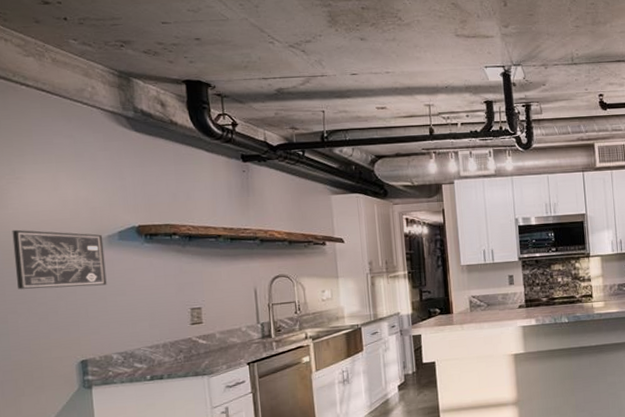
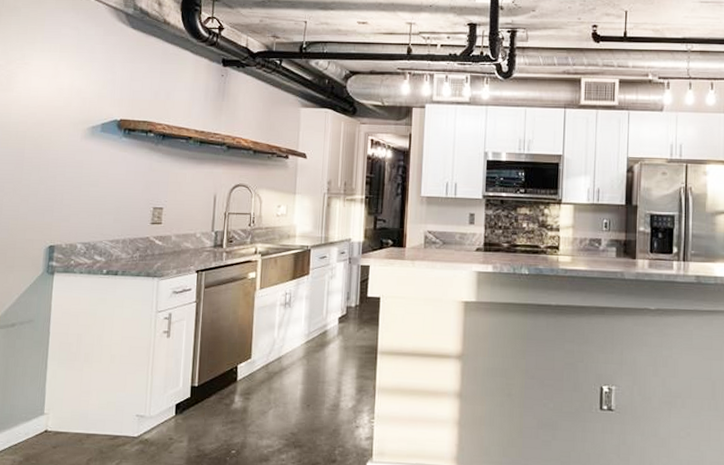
wall art: present [12,229,107,290] -> none [8,112,88,174]

